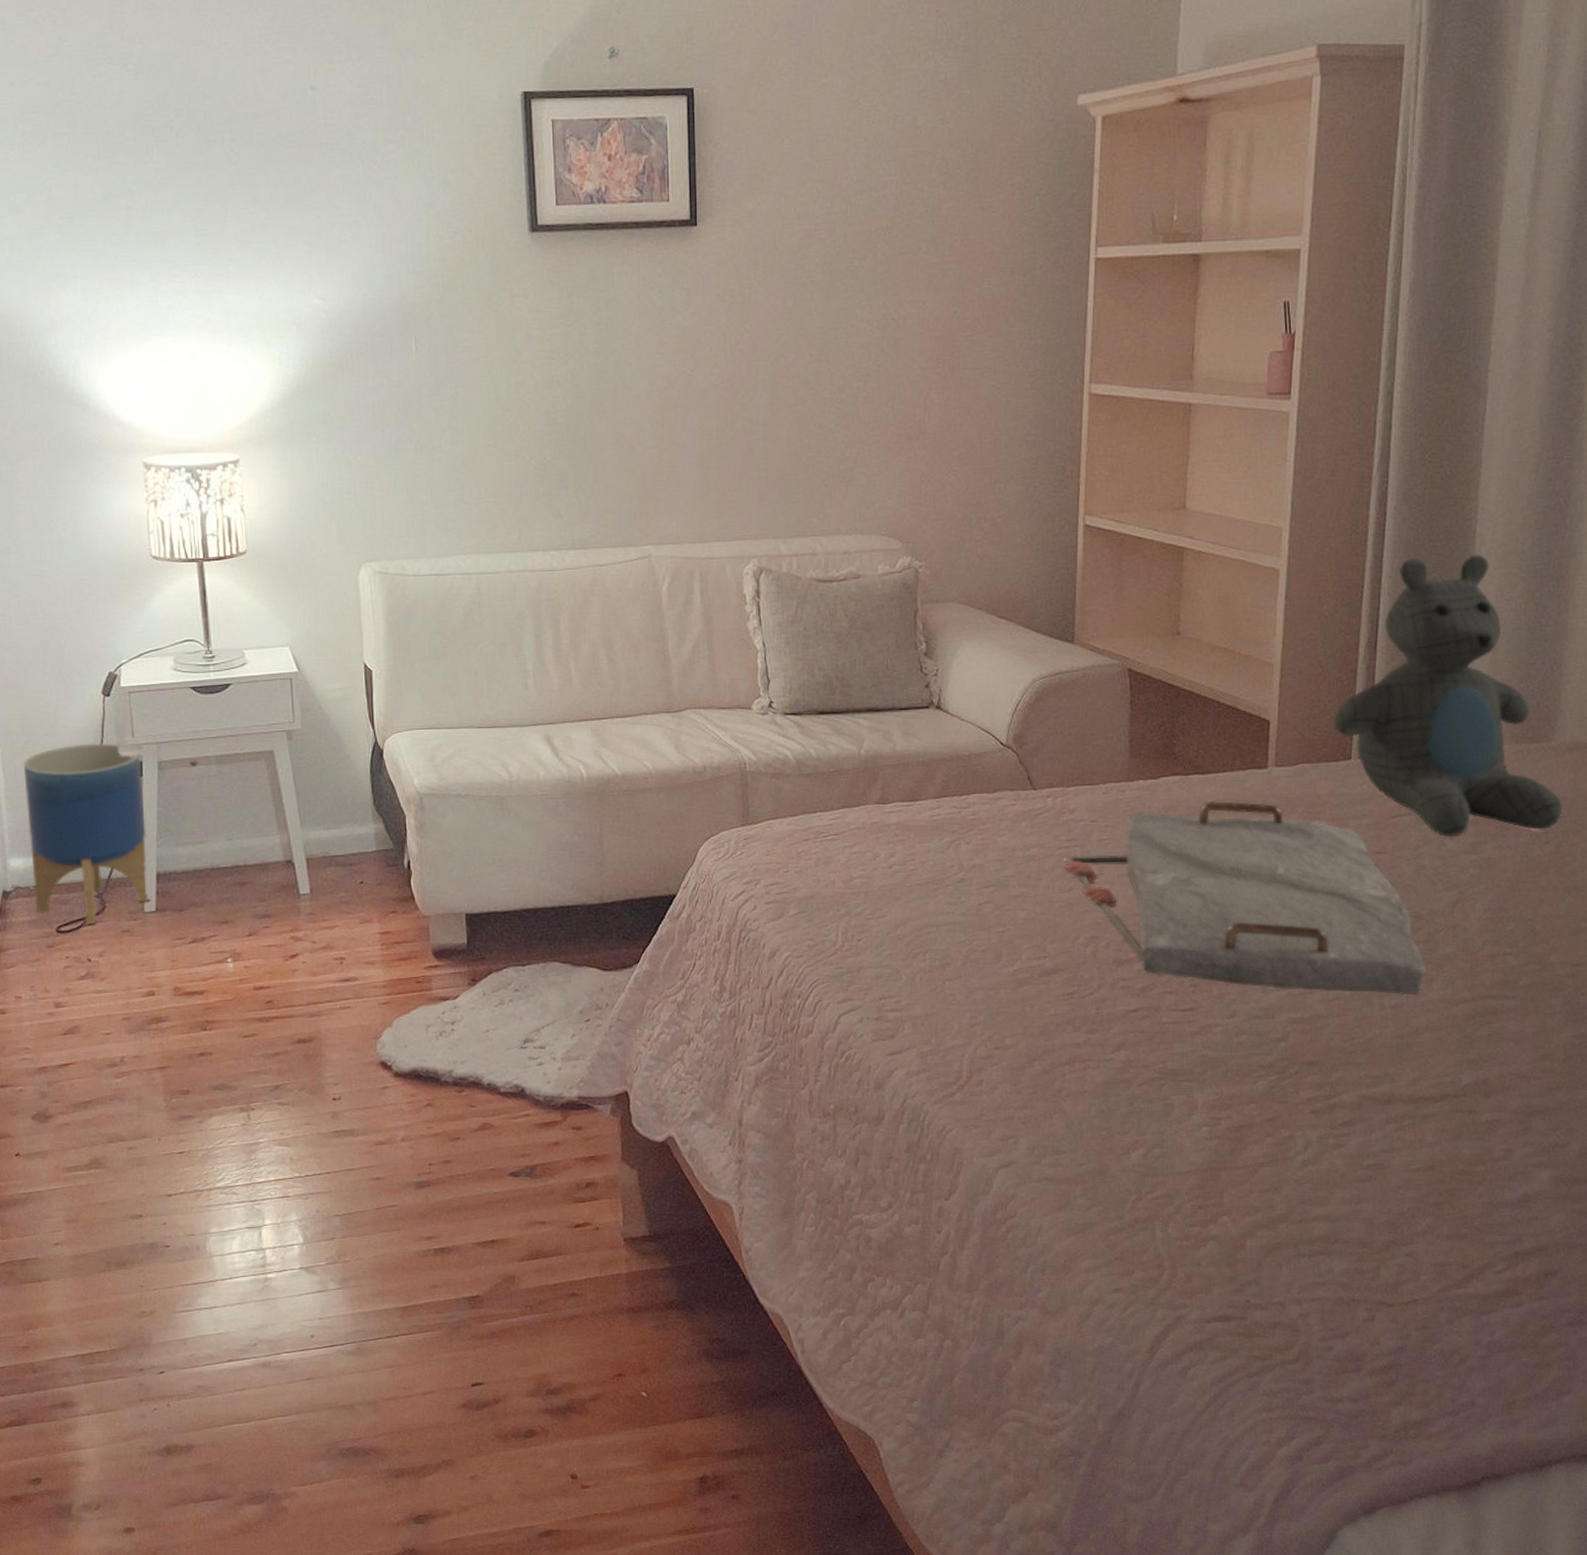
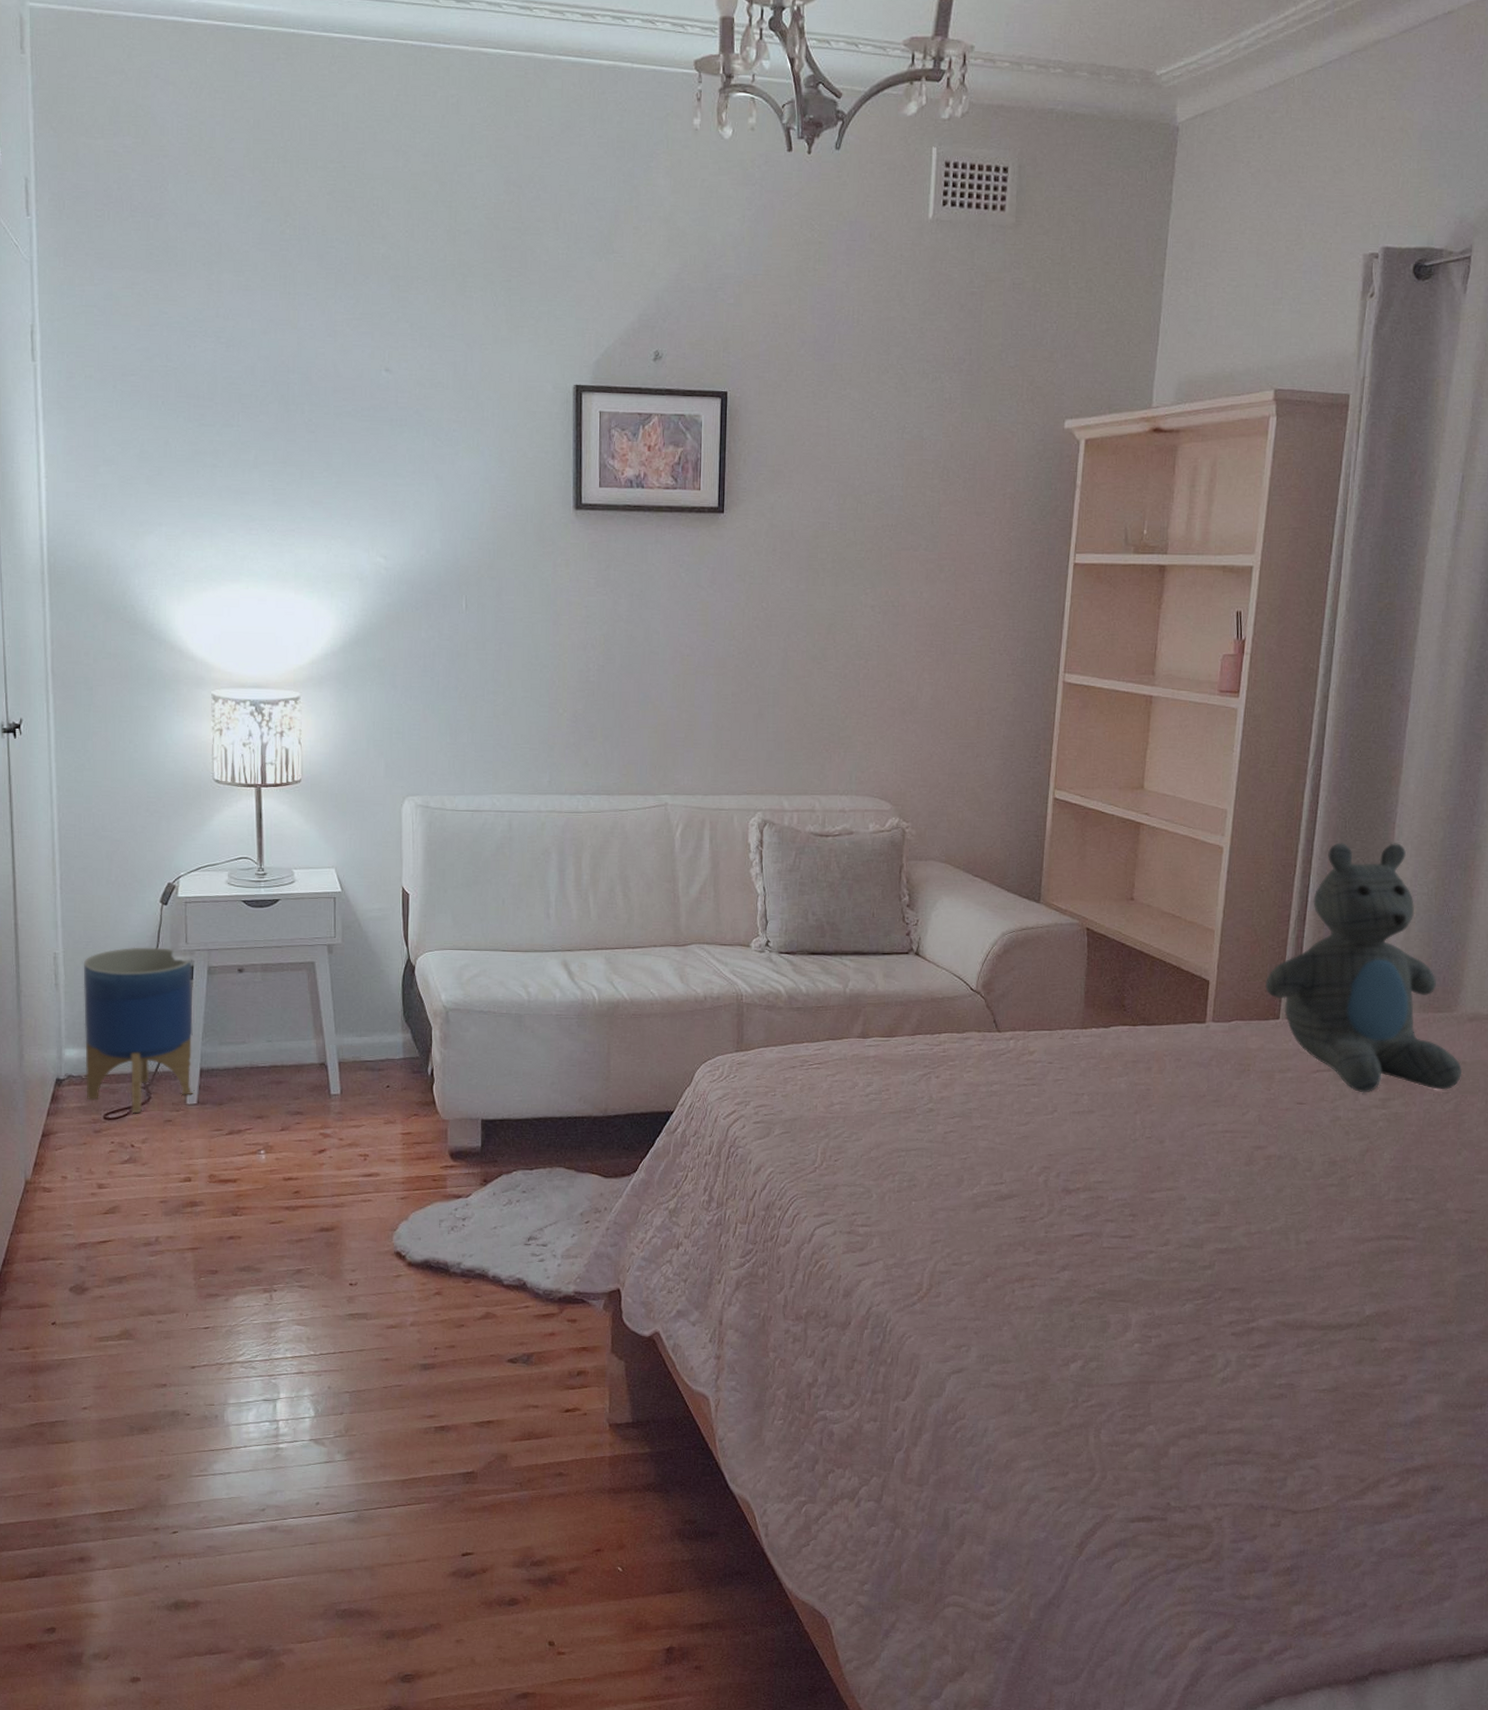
serving tray: present [1064,801,1427,995] -> none [1023,1050,1339,1232]

